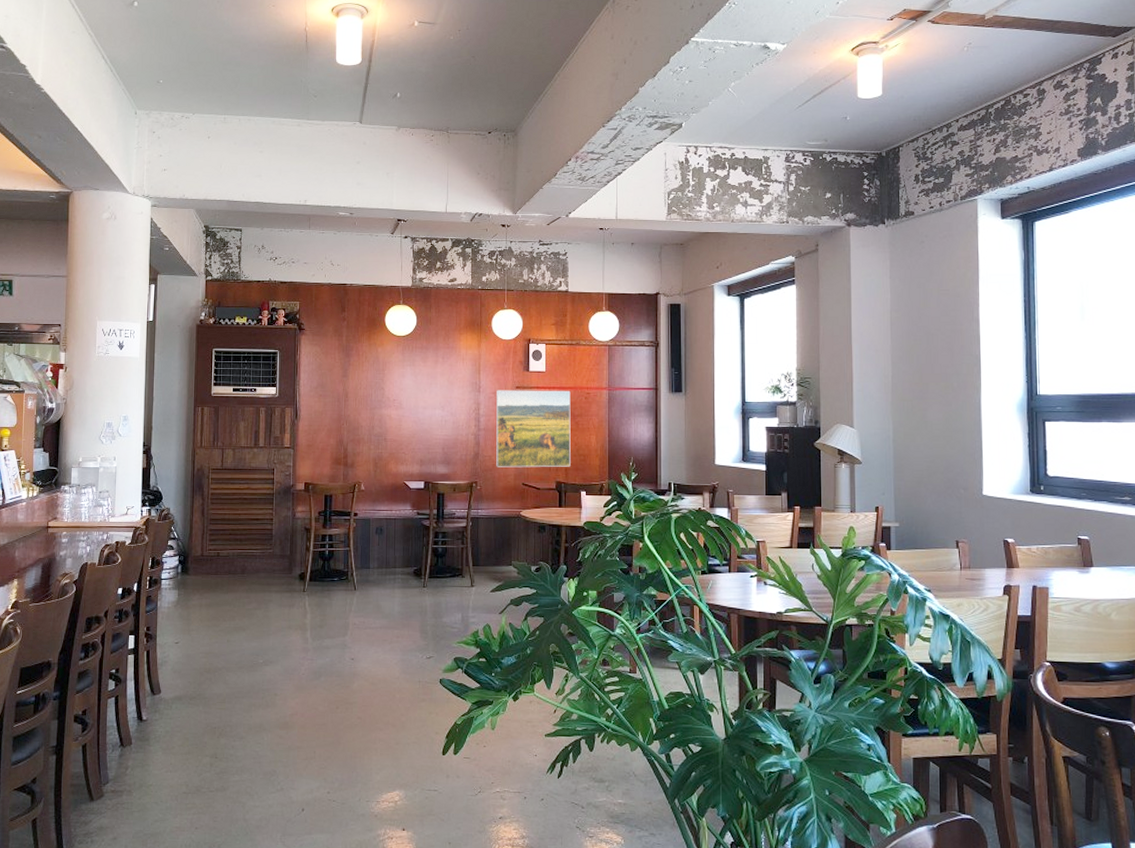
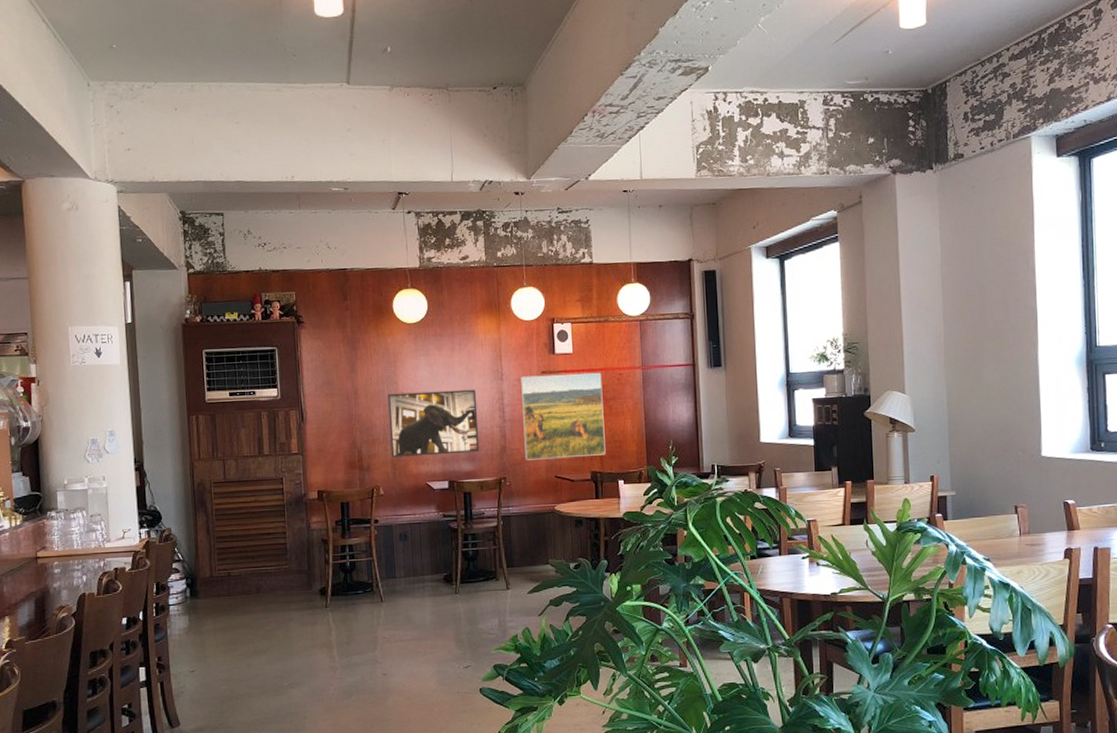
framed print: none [374,398,455,457] -> present [387,389,480,458]

